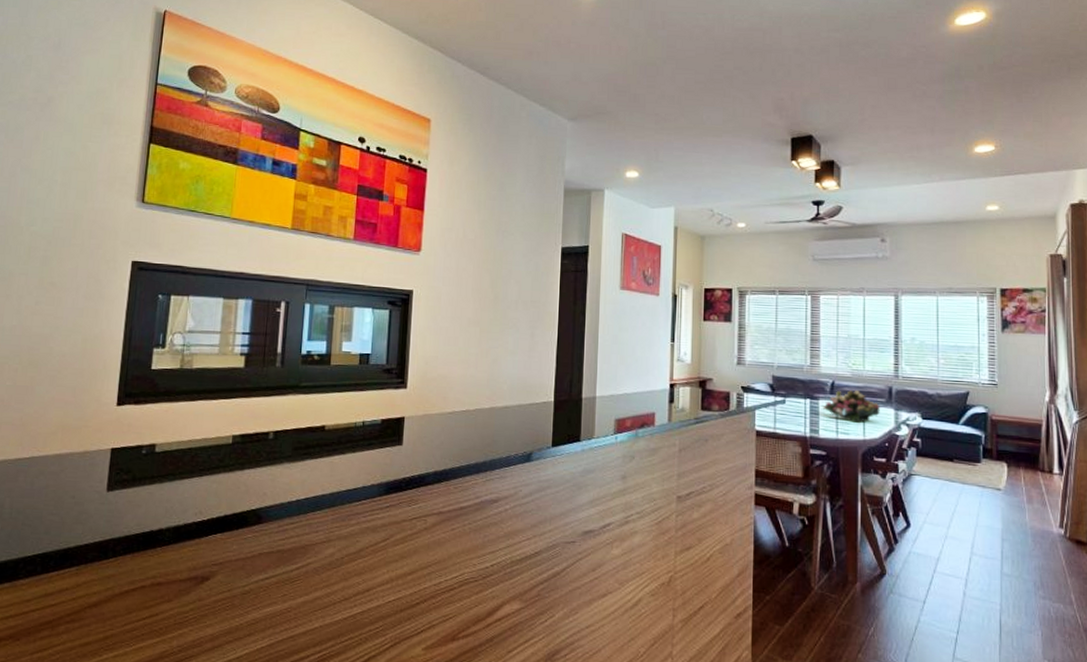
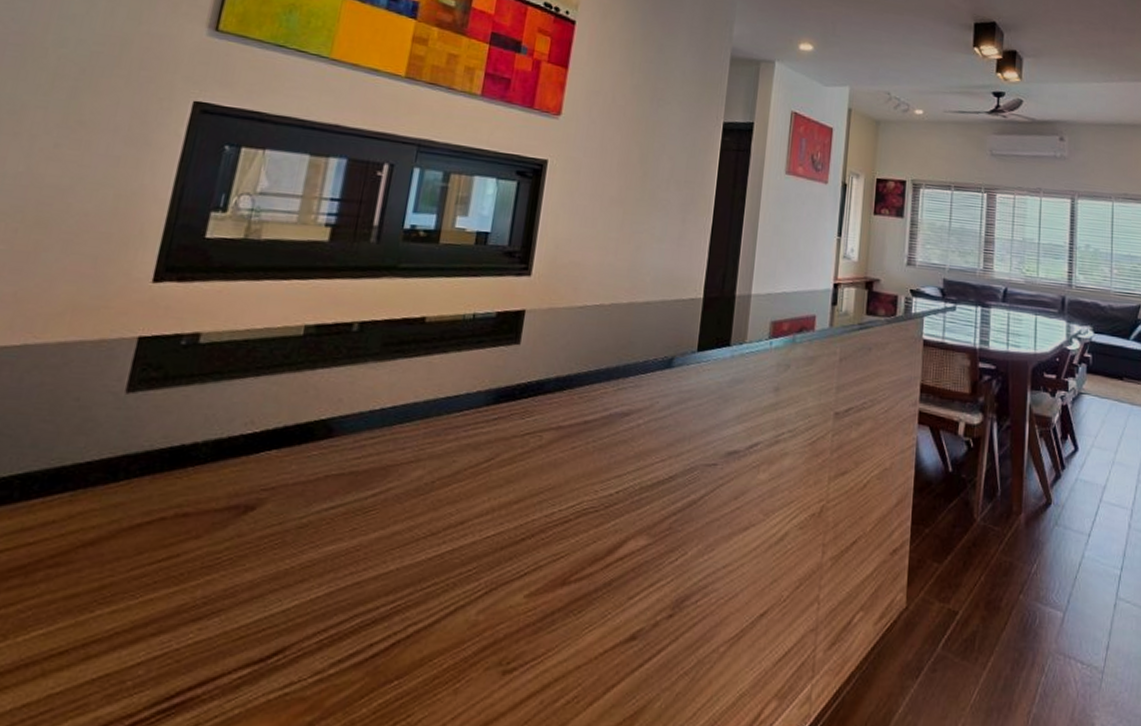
flower arrangement: present [822,389,880,423] -> none [993,298,1052,335]

